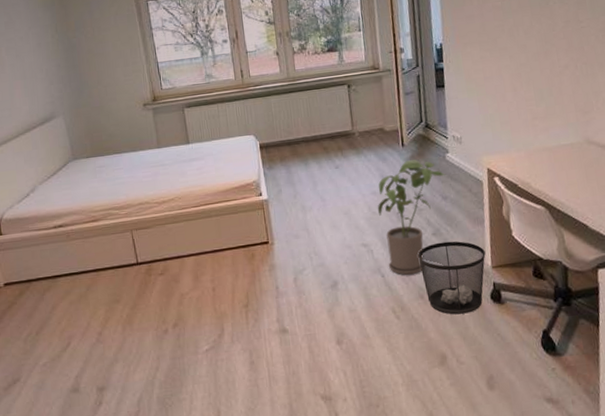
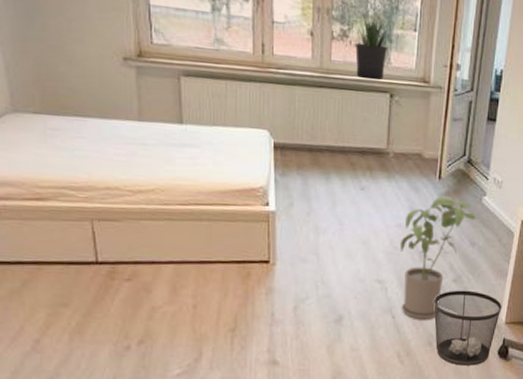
planter: none [313,29,340,79] -> present [355,14,388,81]

